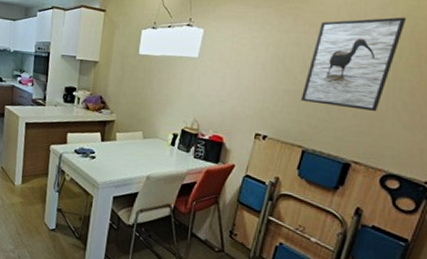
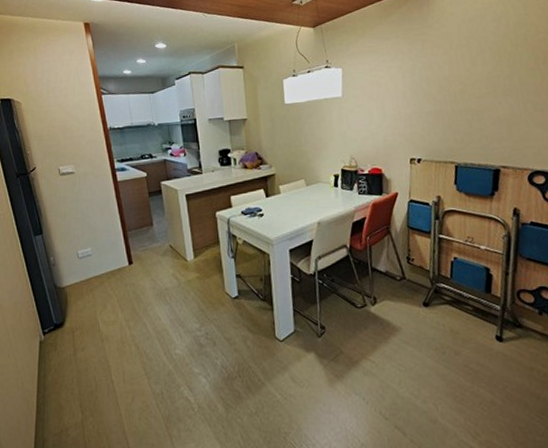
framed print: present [300,17,407,111] -> none [443,26,519,120]

